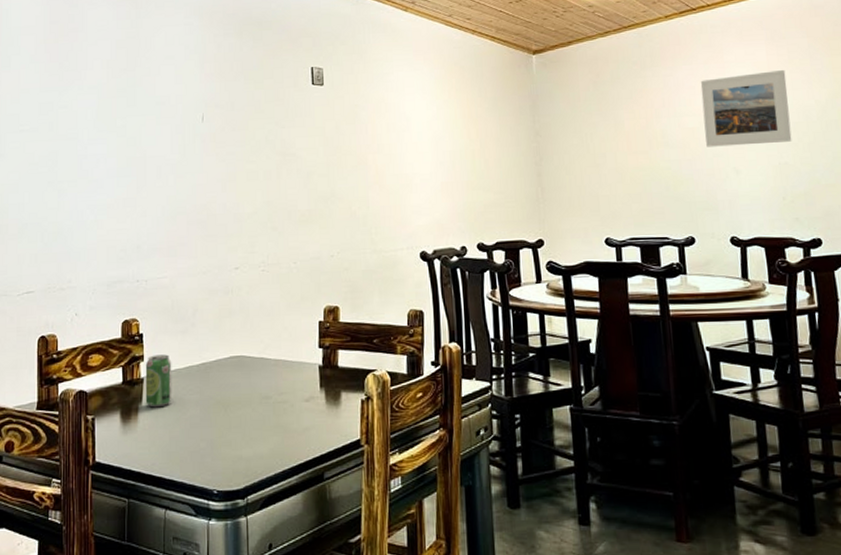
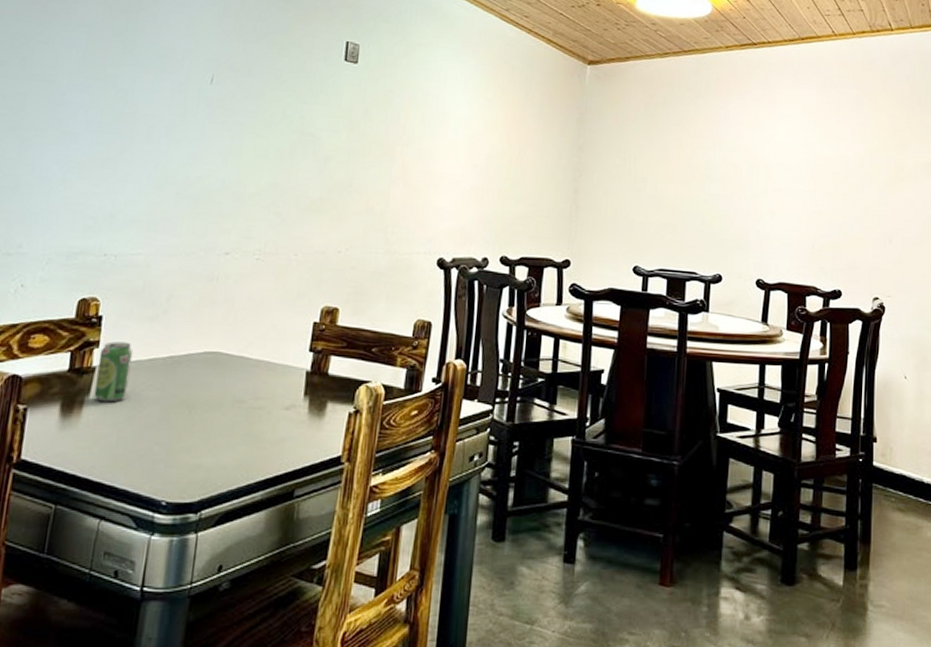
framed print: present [700,70,792,147] -> none [747,117,832,191]

